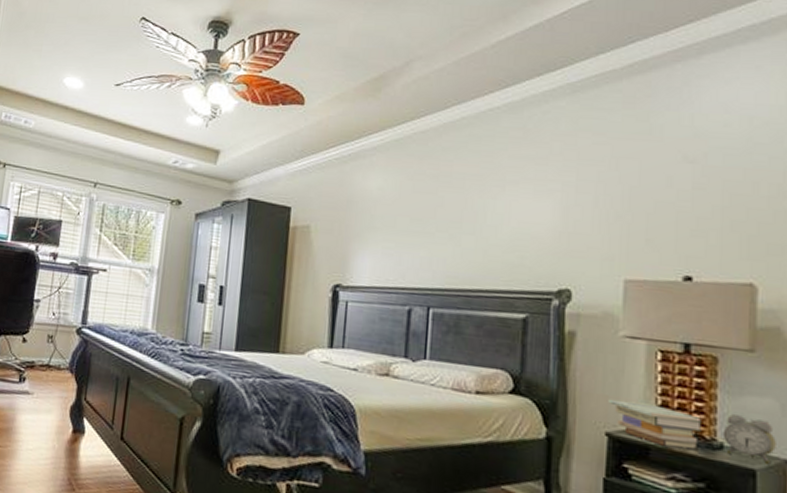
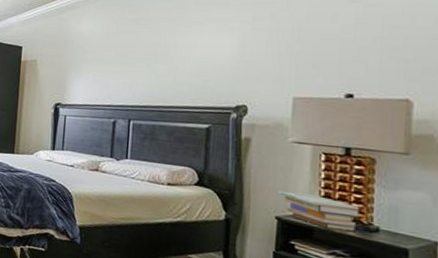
alarm clock: present [722,414,776,464] -> none [378,204,428,245]

